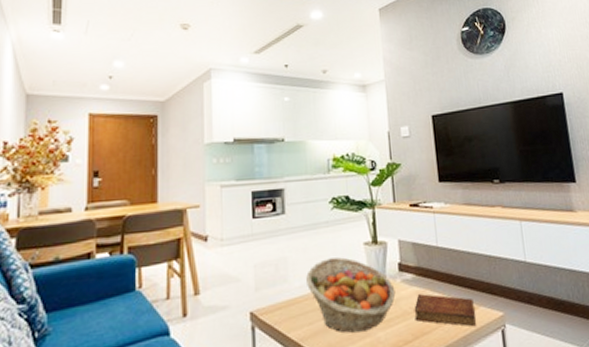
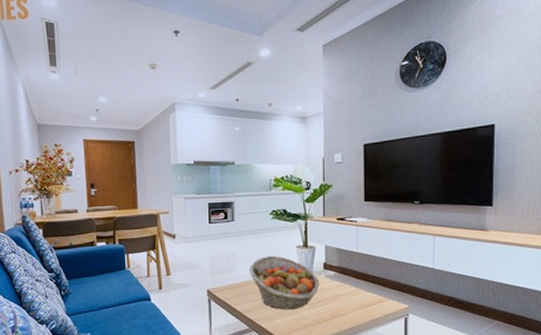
bible: present [414,294,476,327] -> none [333,287,384,314]

